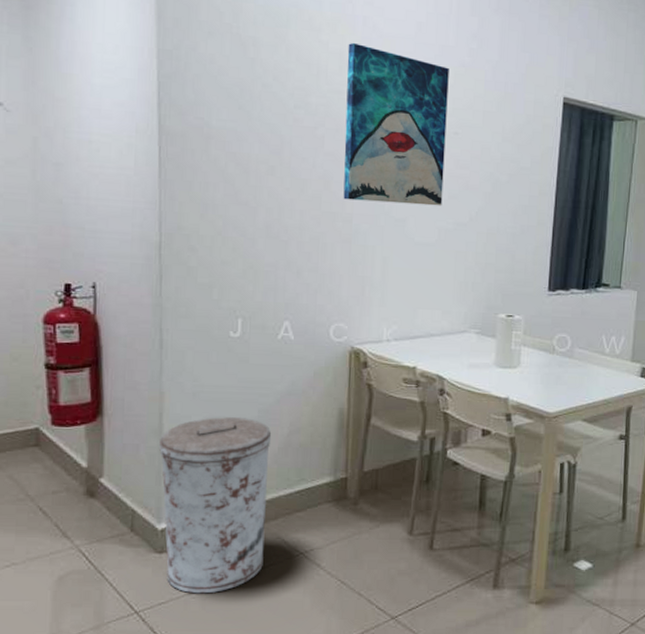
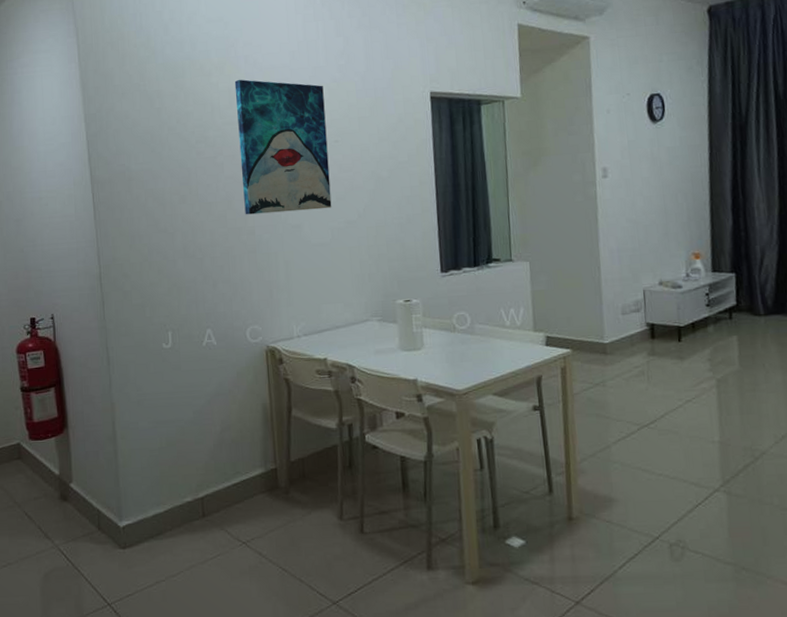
trash can: present [159,417,272,594] -> none [115,419,212,586]

